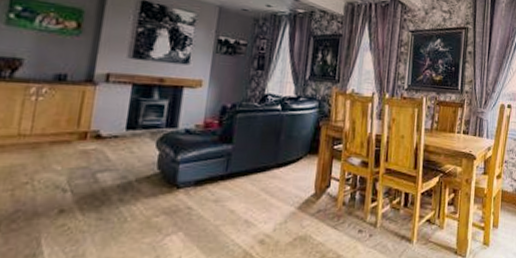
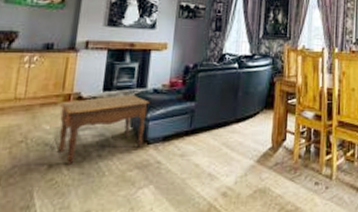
side table: none [71,134,181,209] -> present [57,94,150,164]

